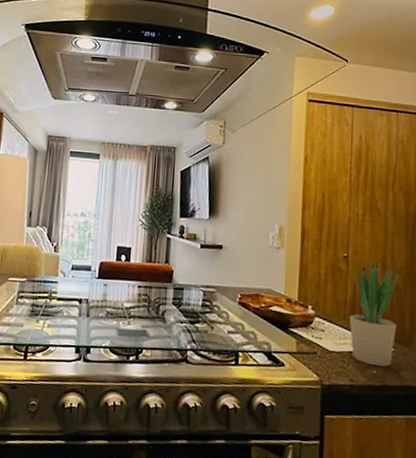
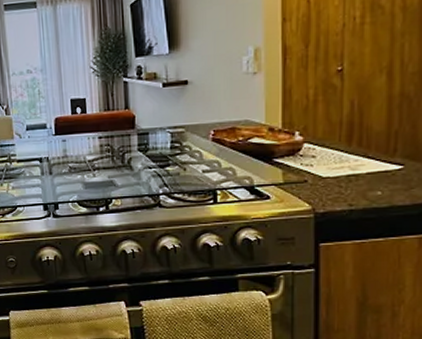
potted plant: present [349,251,401,367] -> none [346,59,413,187]

